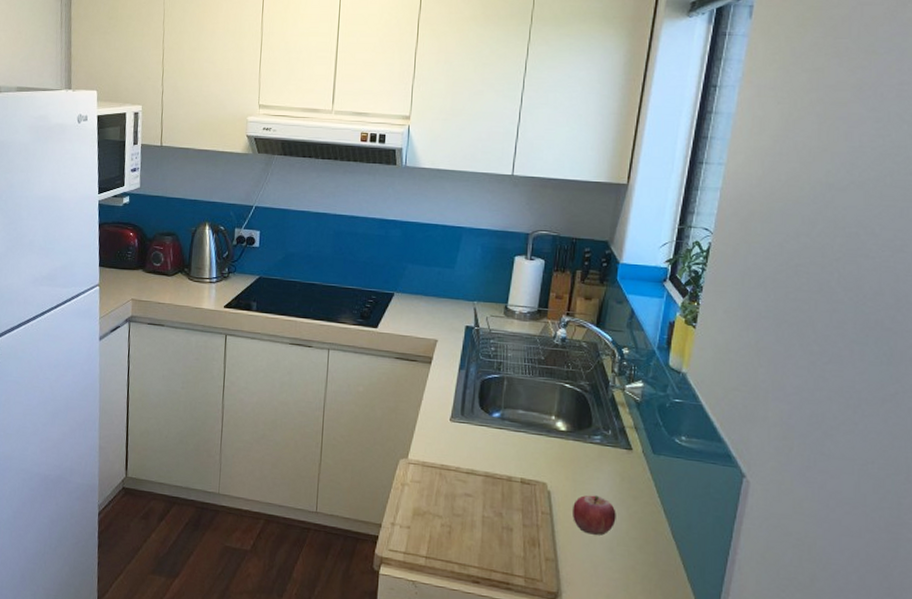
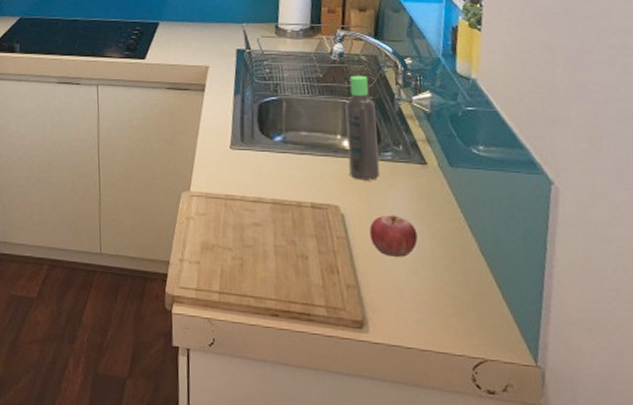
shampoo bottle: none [560,360,590,462] -> present [345,75,380,181]

